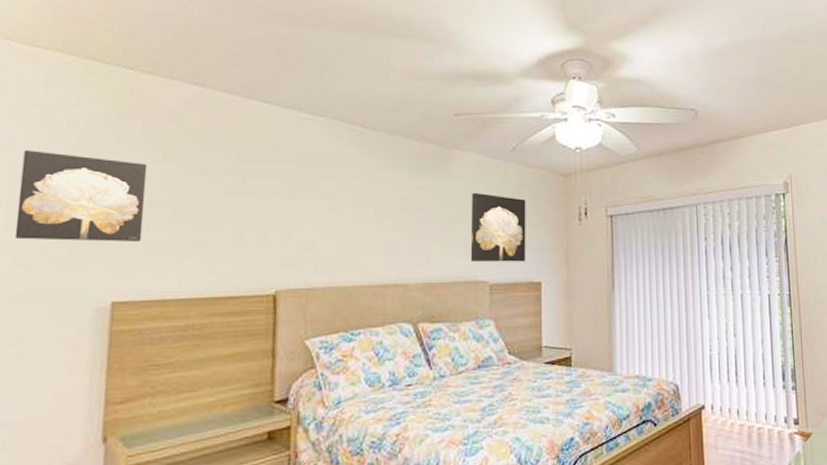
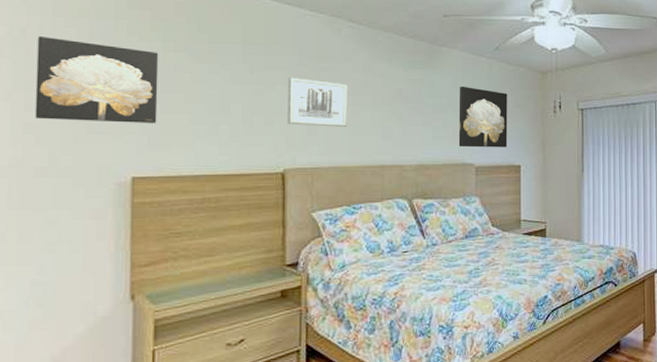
wall art: none [281,187,349,242] -> present [287,77,349,127]

